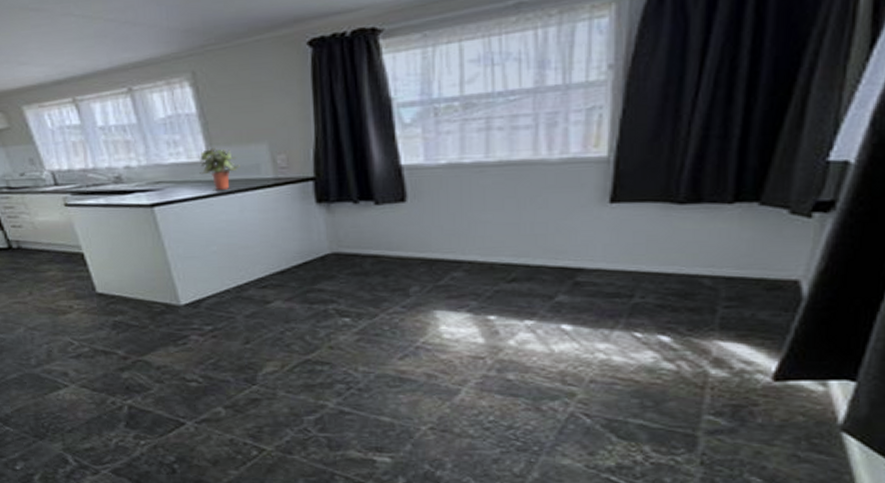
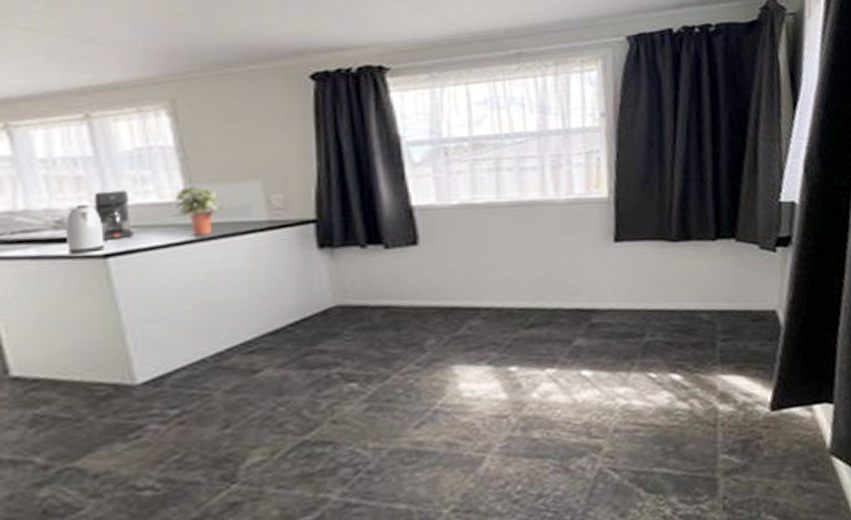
kettle: none [122,163,151,204] -> present [65,204,104,255]
coffee maker: none [139,152,171,193] -> present [93,190,134,241]

